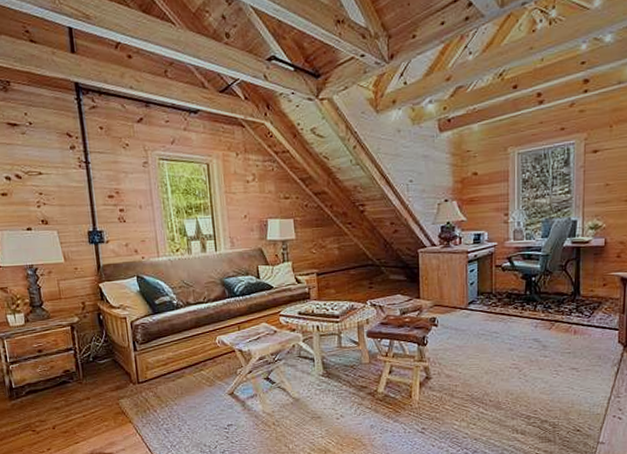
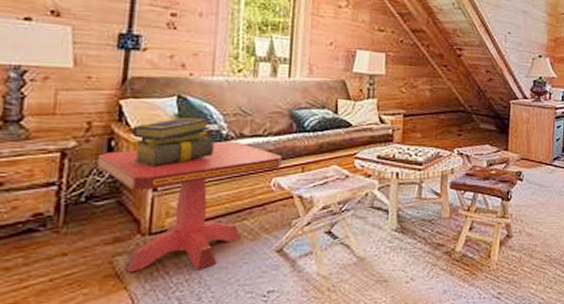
side table: none [93,308,222,411] -> present [96,141,282,273]
stack of books: none [111,292,171,333] -> present [131,118,215,167]

